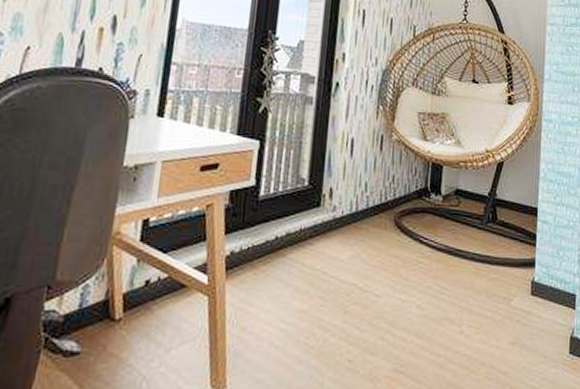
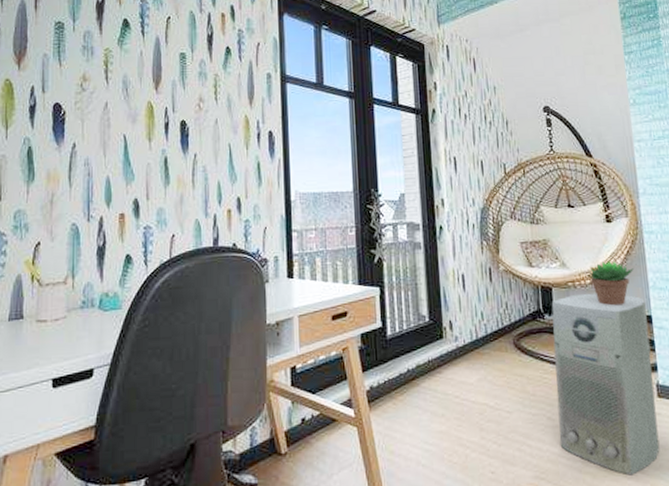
air purifier: none [425,176,533,376] -> present [551,293,660,476]
succulent plant: none [479,144,527,194] -> present [586,260,634,306]

